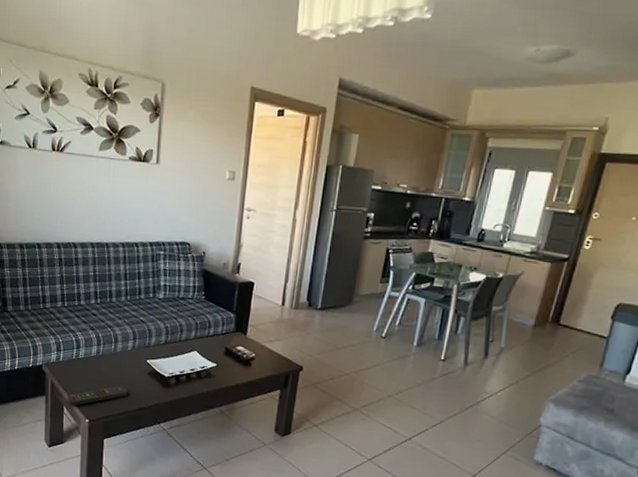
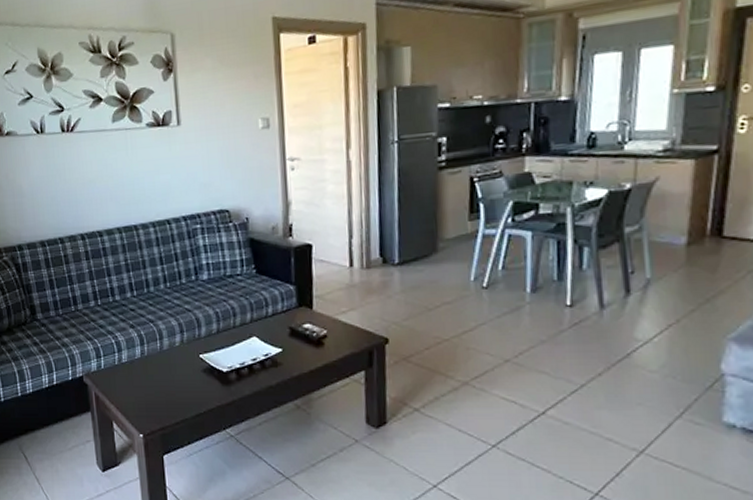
remote control: present [67,385,127,406] -> none [115,389,183,419]

